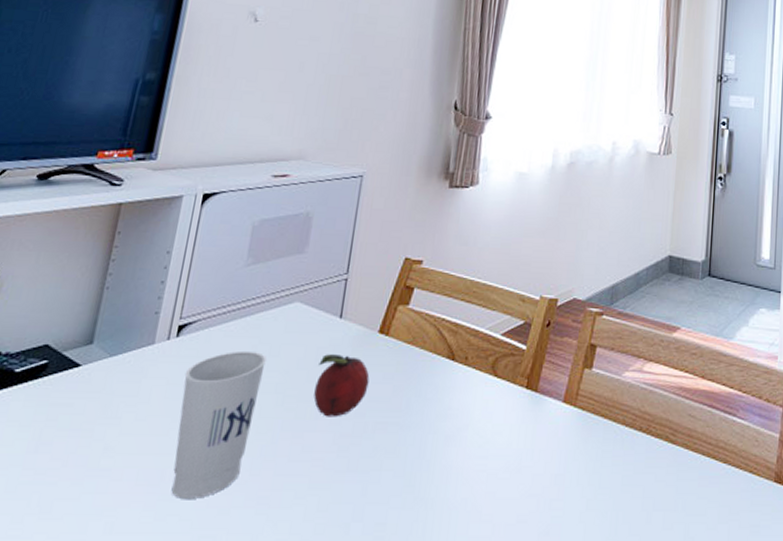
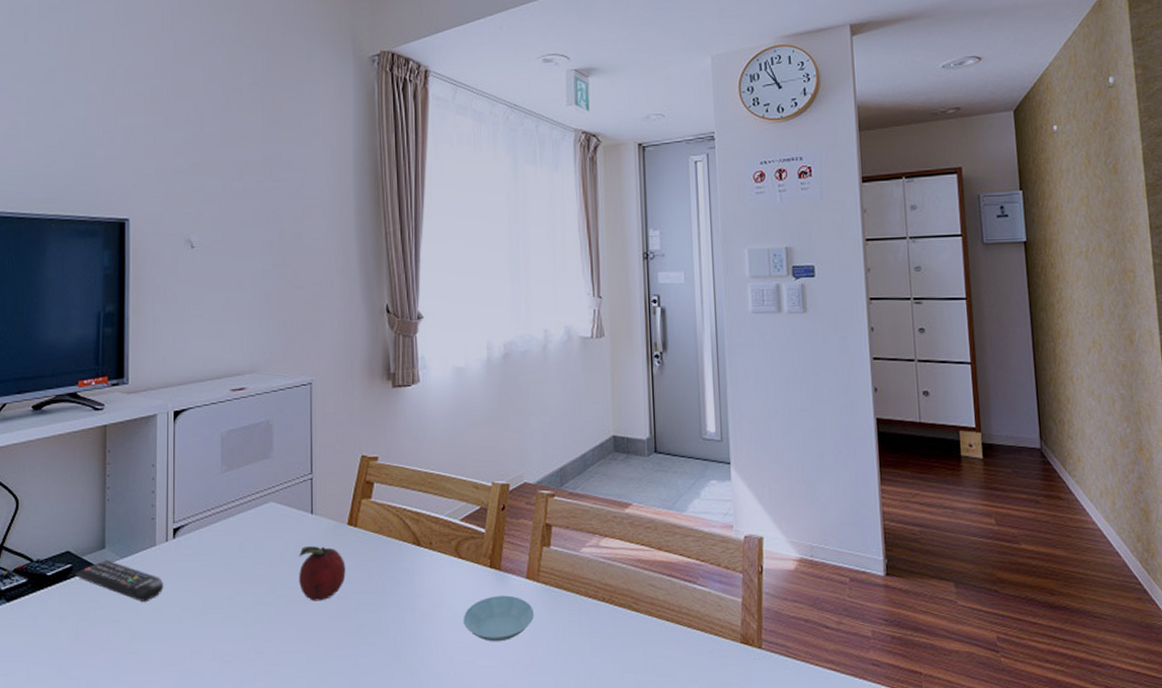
remote control: none [50,357,156,409] -> present [76,560,164,602]
cup: present [171,350,266,499] -> none [186,547,253,675]
saucer: none [489,420,567,472] -> present [463,595,534,642]

